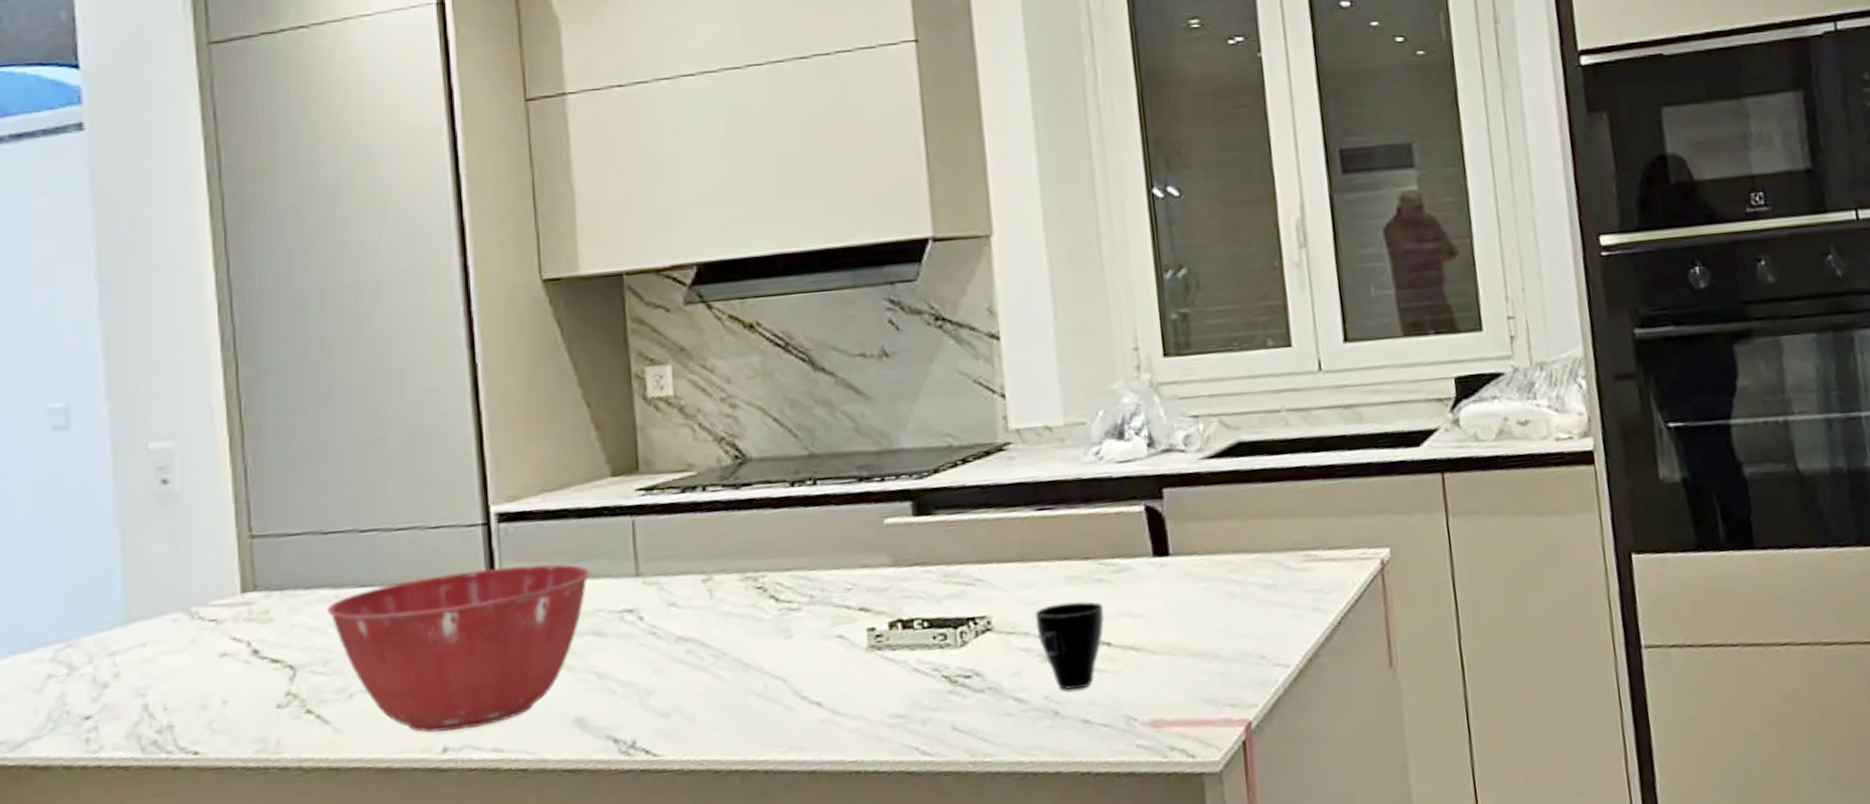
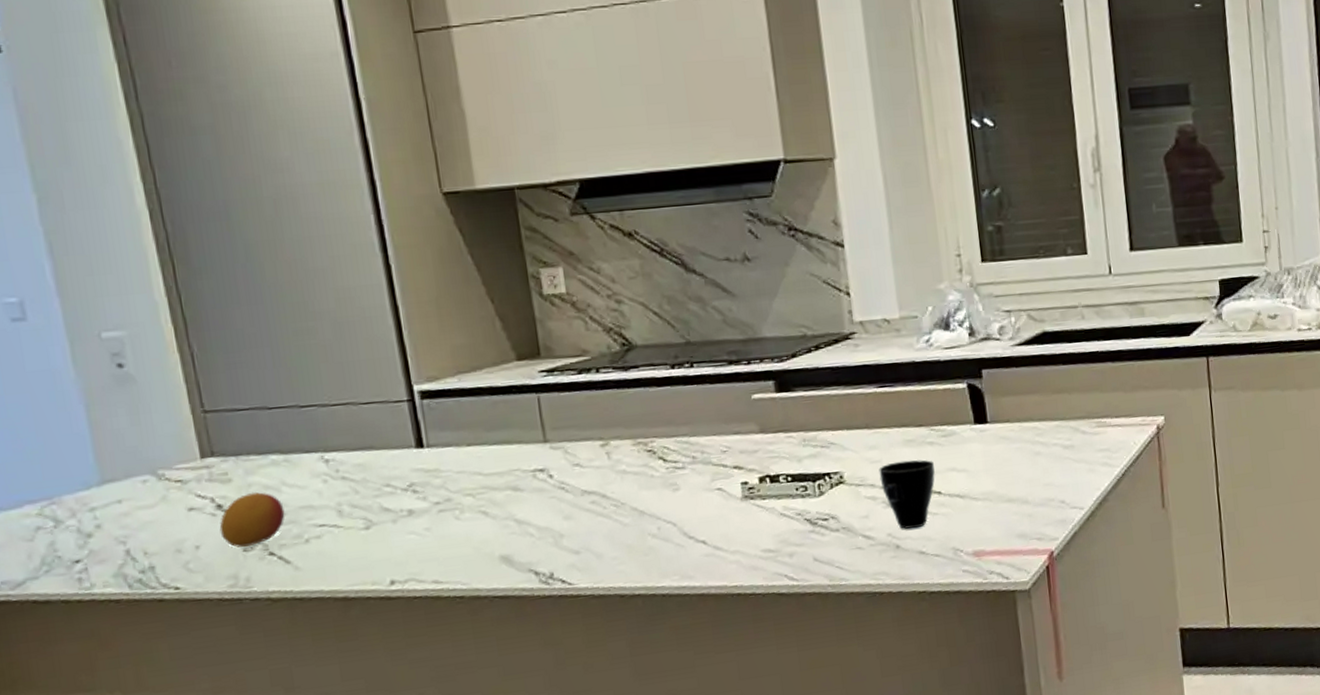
fruit: none [252,635,329,703] -> present [219,492,285,548]
mixing bowl: present [326,564,591,733] -> none [277,433,506,569]

